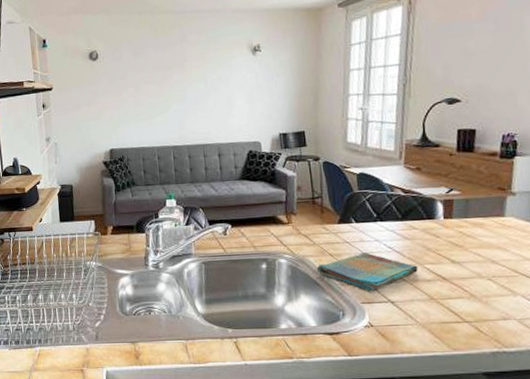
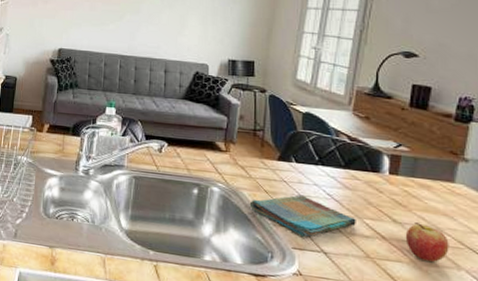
fruit: none [463,259,505,293] -> present [405,222,449,262]

